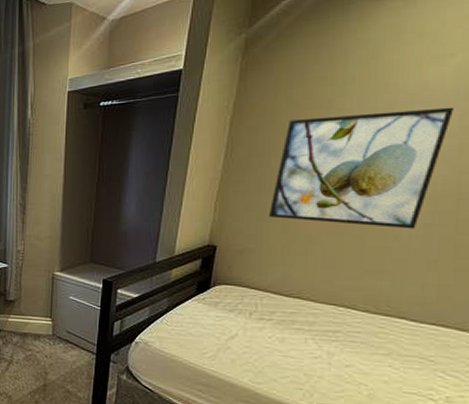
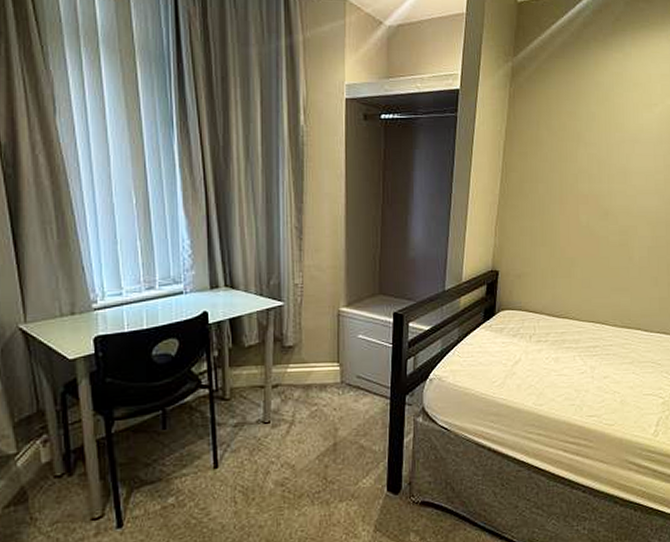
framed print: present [268,107,454,229] -> none [539,148,660,251]

